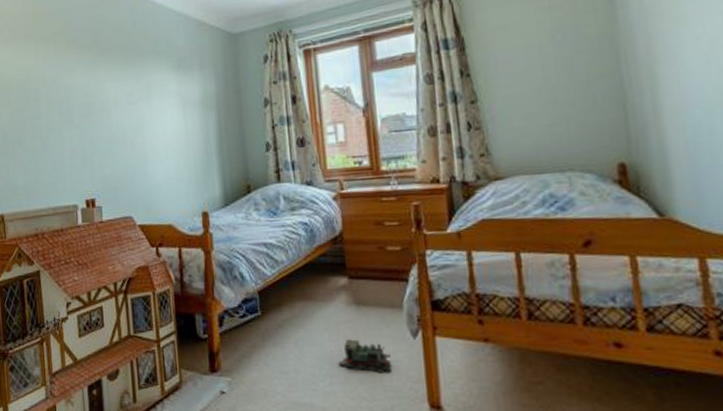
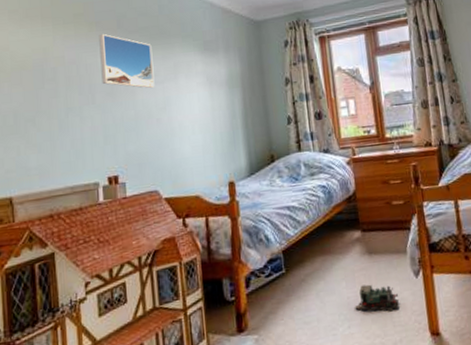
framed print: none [76,52,129,109] -> present [99,33,155,88]

